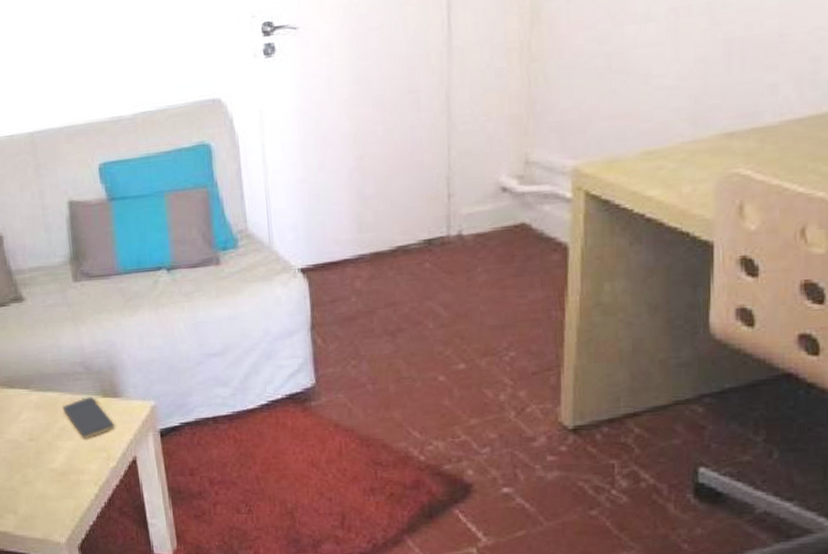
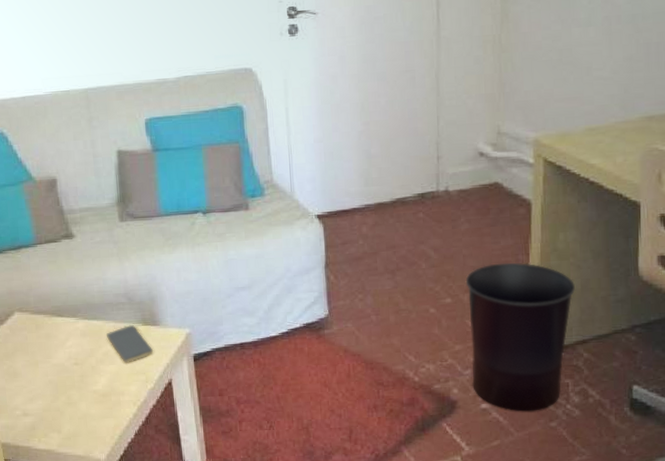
waste bin: none [483,320,624,497] -> present [465,262,575,412]

